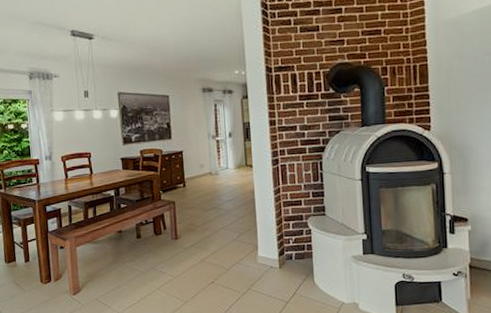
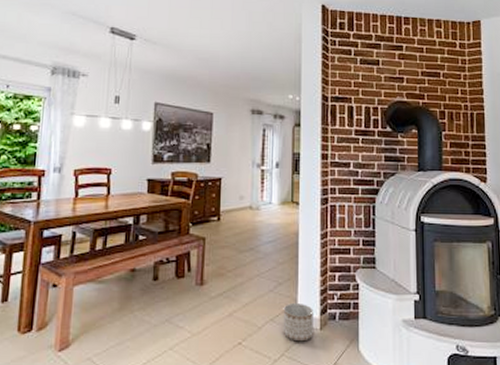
planter: none [246,248,274,278] -> present [283,304,313,342]

